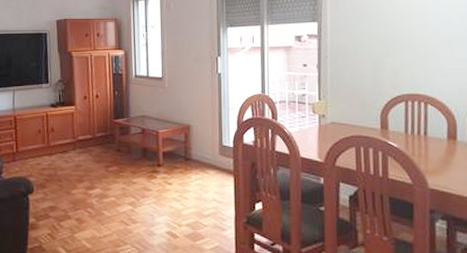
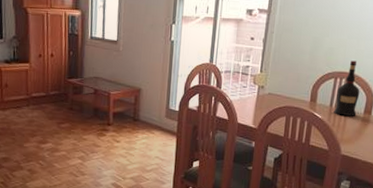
liquor: none [411,81,439,143] -> present [334,60,360,116]

